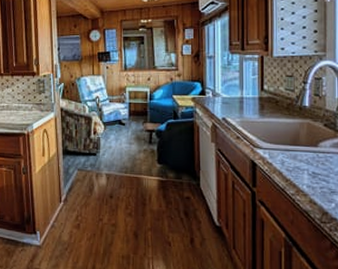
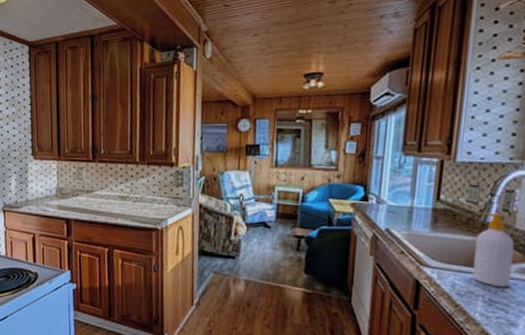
soap bottle: none [293,97,328,161] -> present [473,211,515,287]

